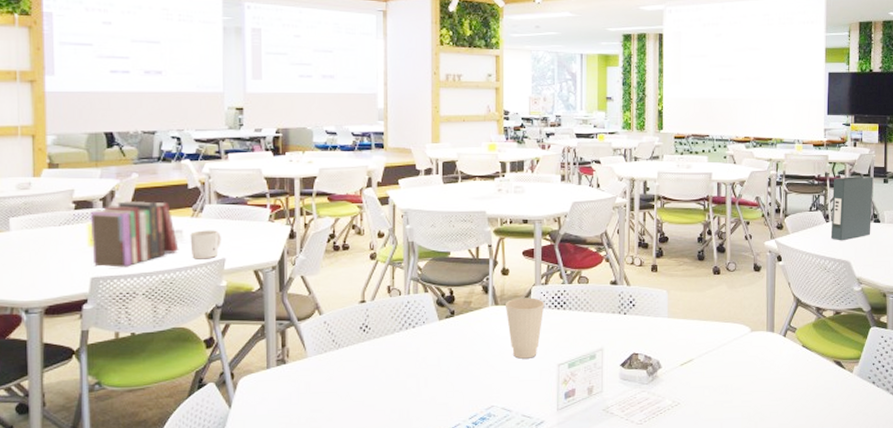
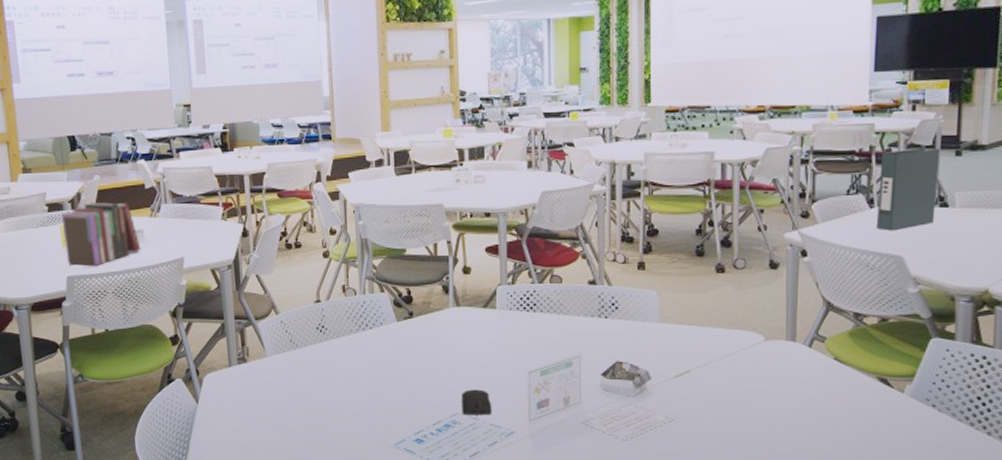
mug: present [190,230,221,260] -> none [150,229,179,259]
computer mouse: none [497,382,525,408] -> present [461,389,492,415]
cup: present [504,297,545,359] -> none [467,298,512,364]

